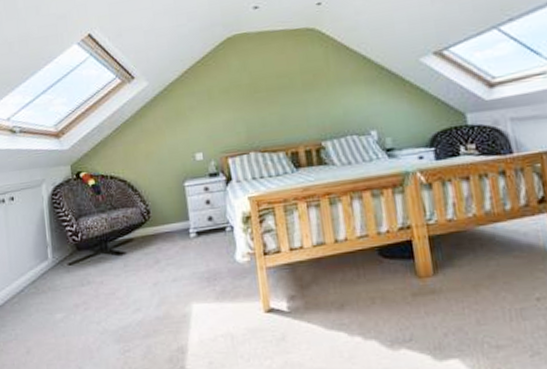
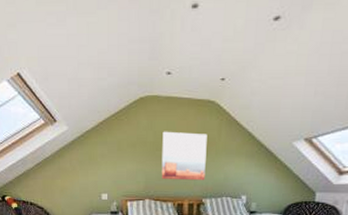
wall art: none [259,65,320,125] -> present [161,131,208,181]

